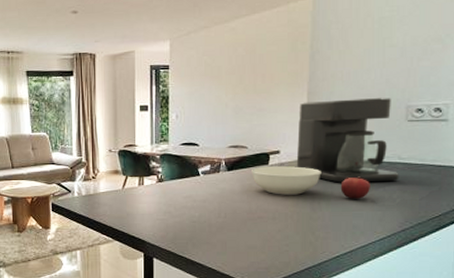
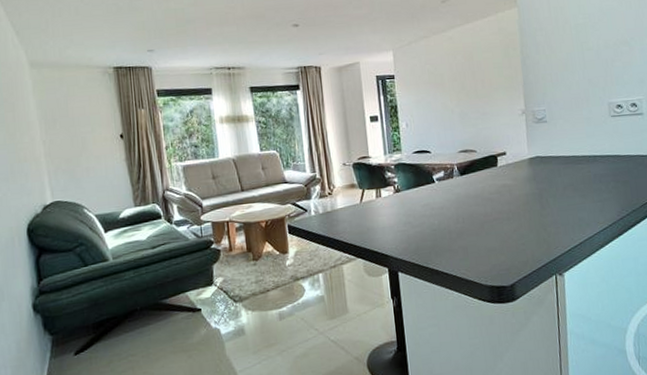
bowl: present [252,166,321,195] -> none [482,166,545,196]
coffee maker: present [295,98,399,183] -> none [518,96,611,179]
fruit: present [340,175,370,199] -> none [563,170,589,193]

